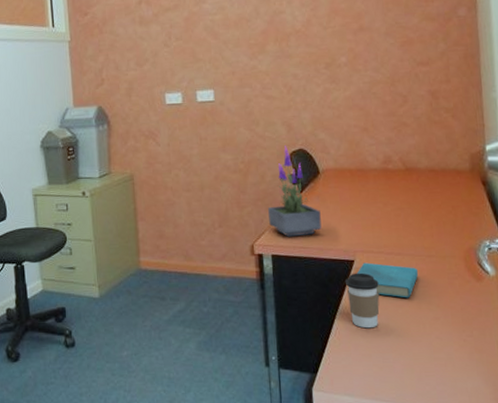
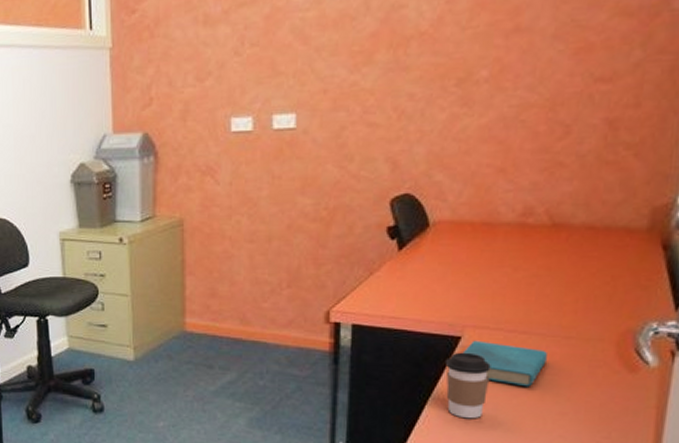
potted plant: present [268,145,322,237] -> none [353,188,424,304]

